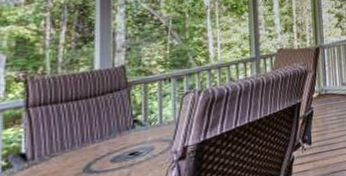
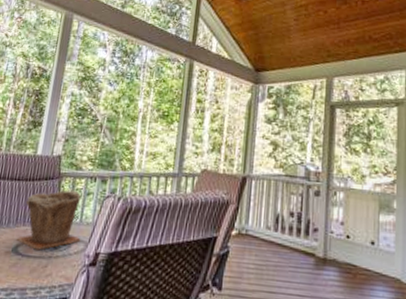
plant pot: none [86,95,164,163] -> present [16,190,82,251]

